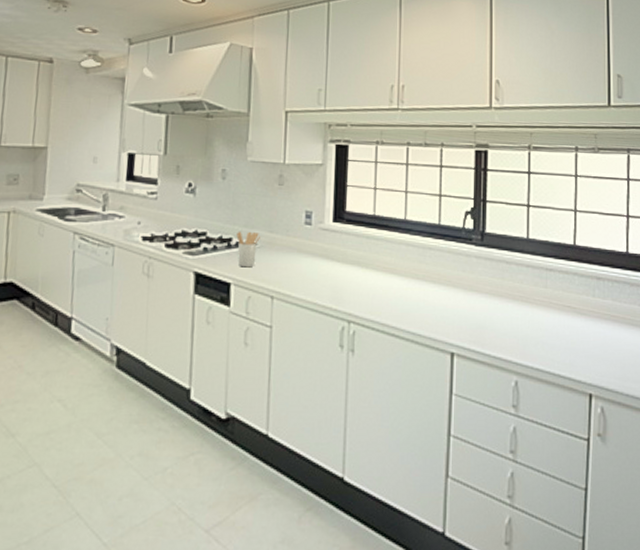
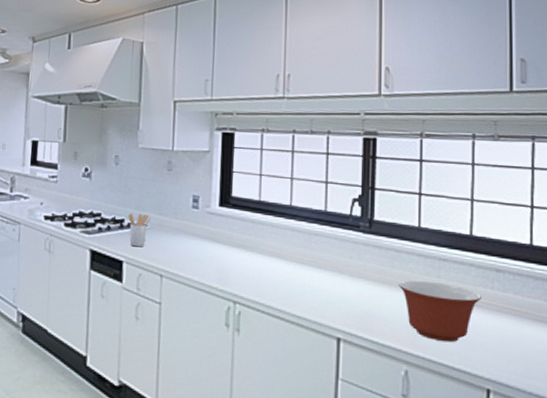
mixing bowl: none [509,290,584,351] -> present [399,280,481,343]

